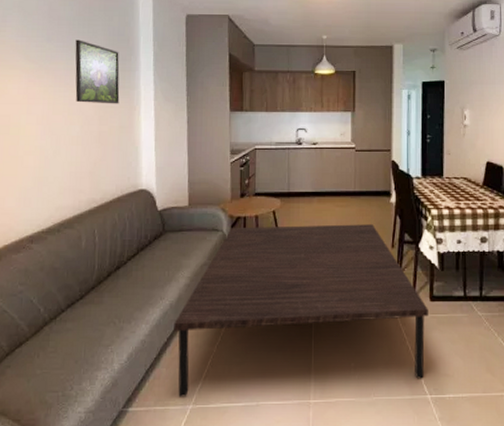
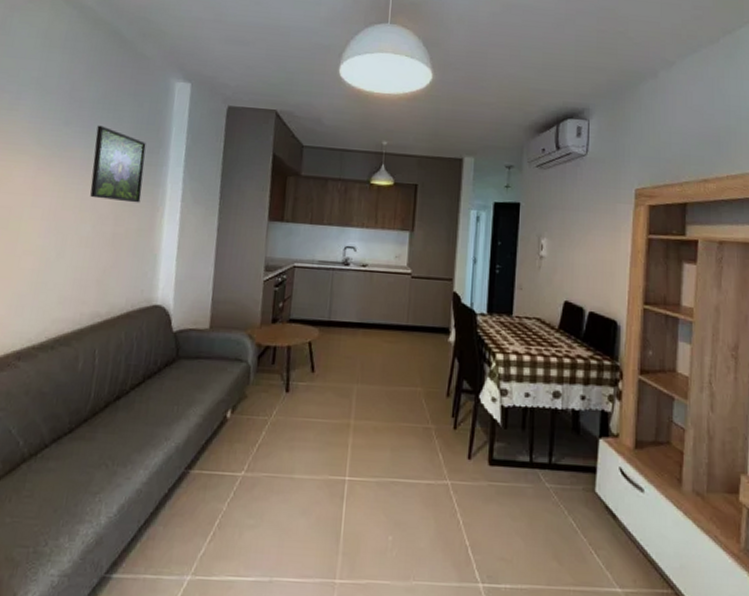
coffee table: present [174,224,428,397] -> none [175,359,486,565]

